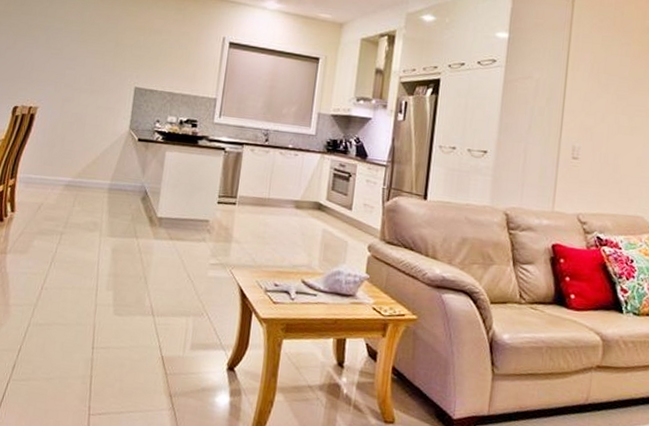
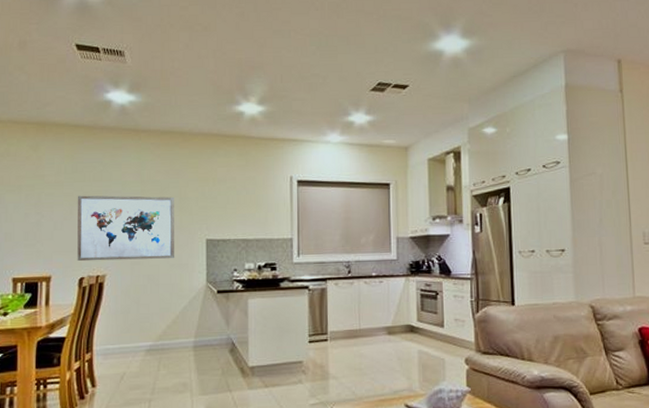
wall art: none [14,27,111,101] -> present [77,195,175,262]

